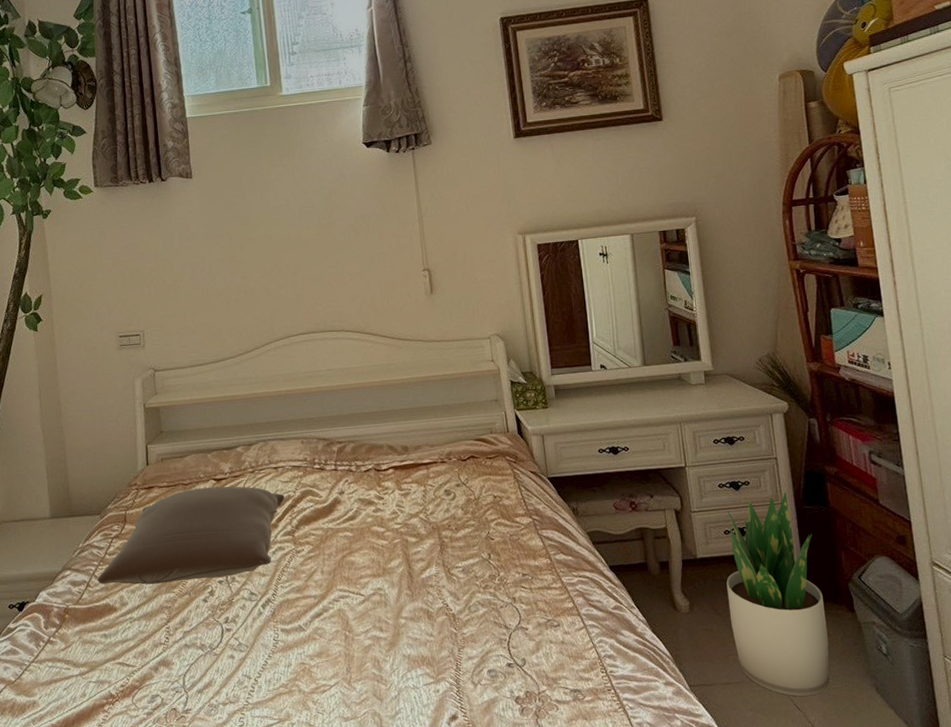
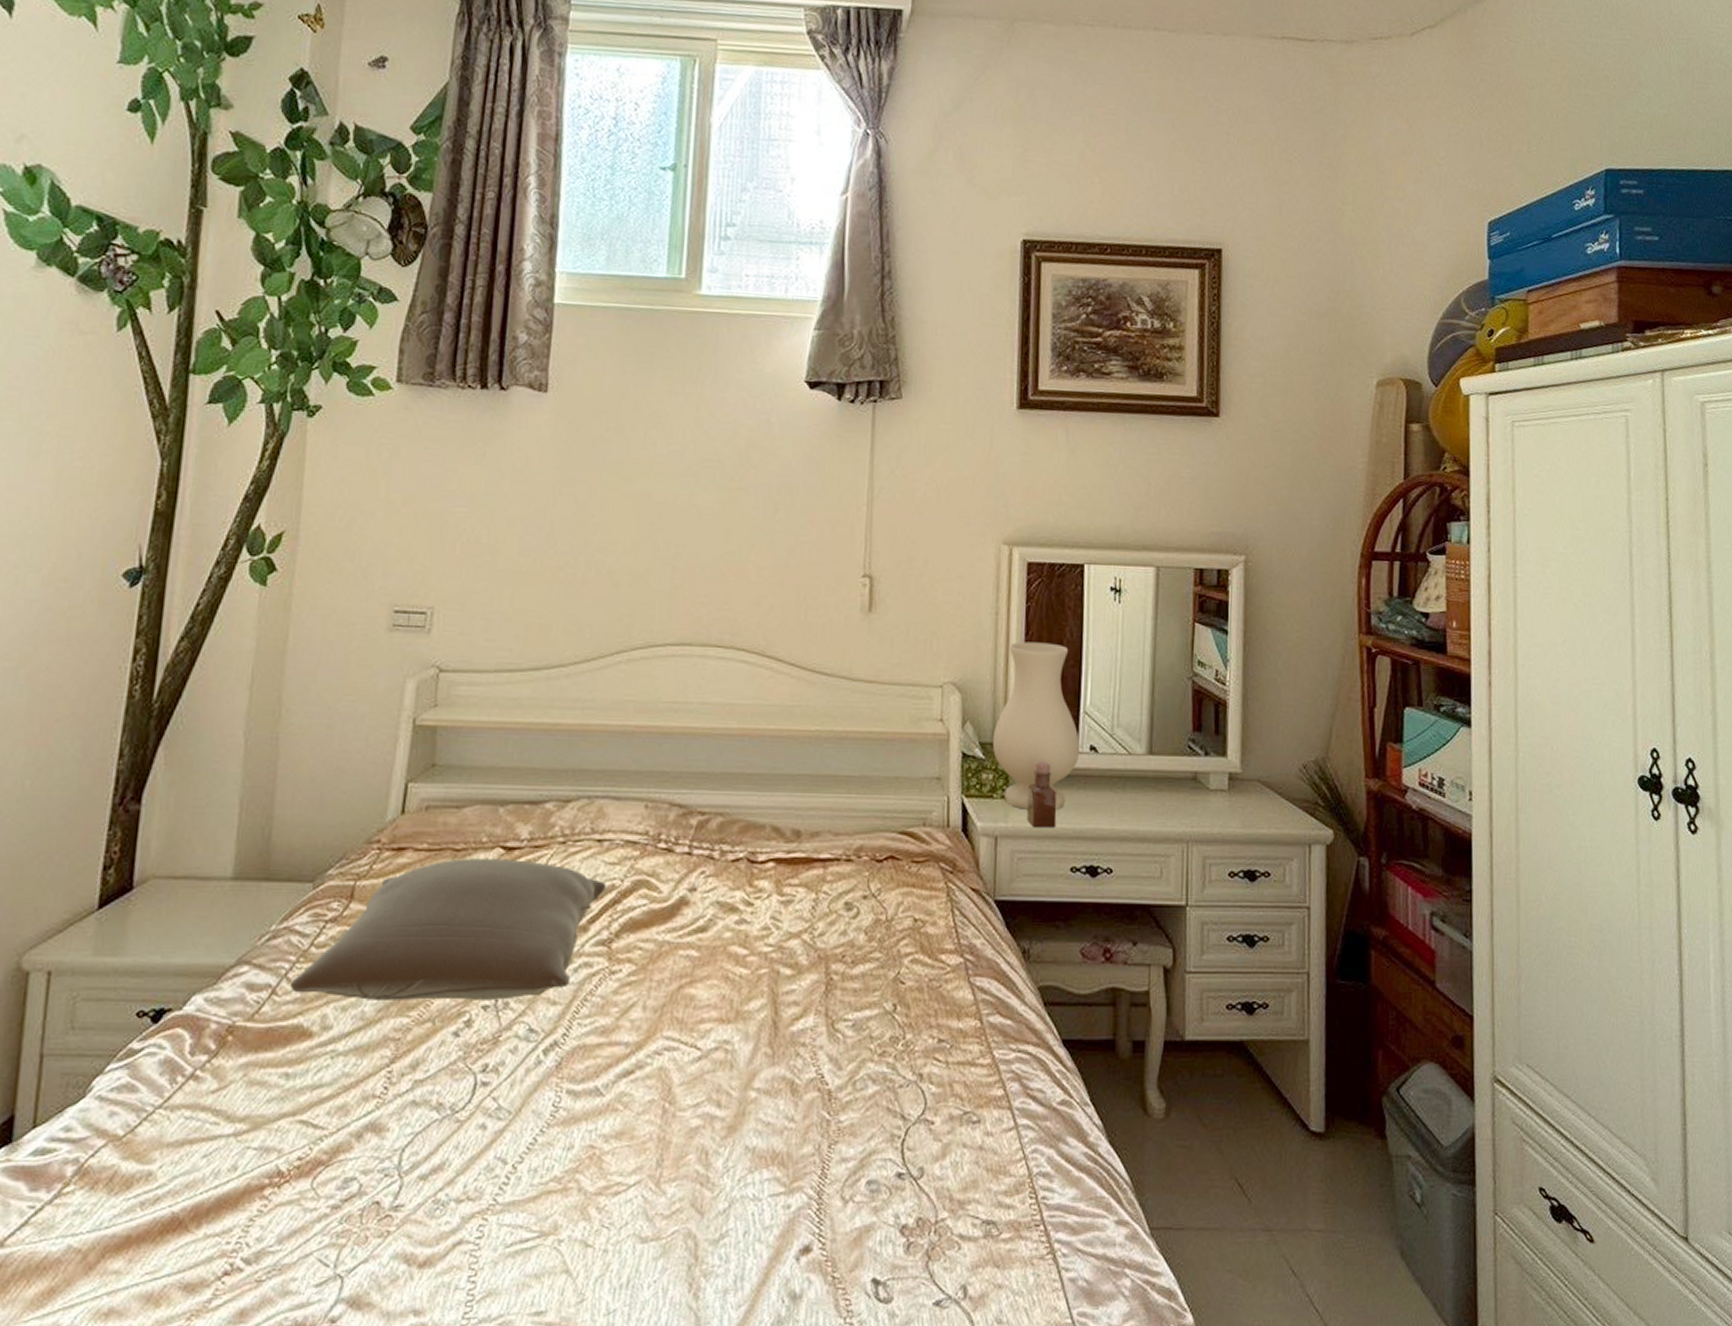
vase: none [530,298,594,414] -> present [992,641,1081,810]
perfume bottle: none [560,380,584,425] -> present [1027,762,1057,827]
planter: present [726,492,830,697] -> none [1218,957,1347,1258]

